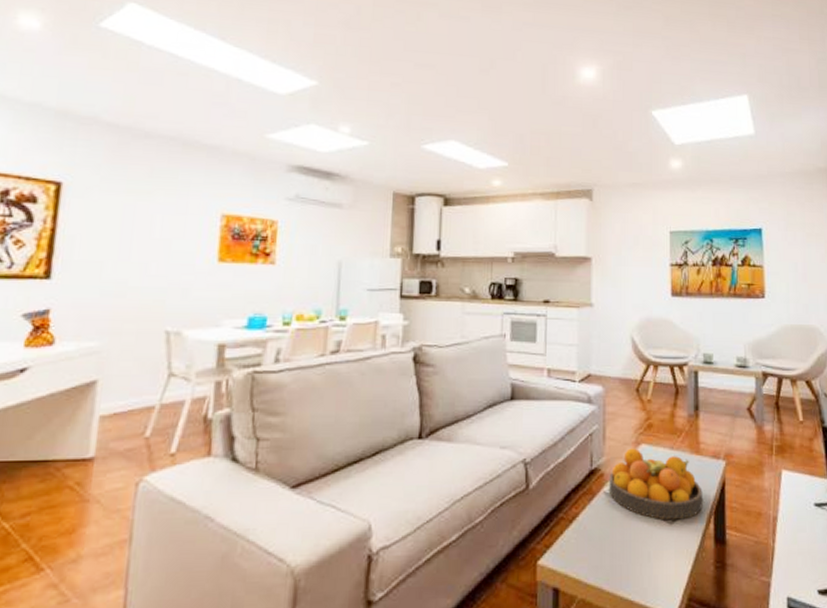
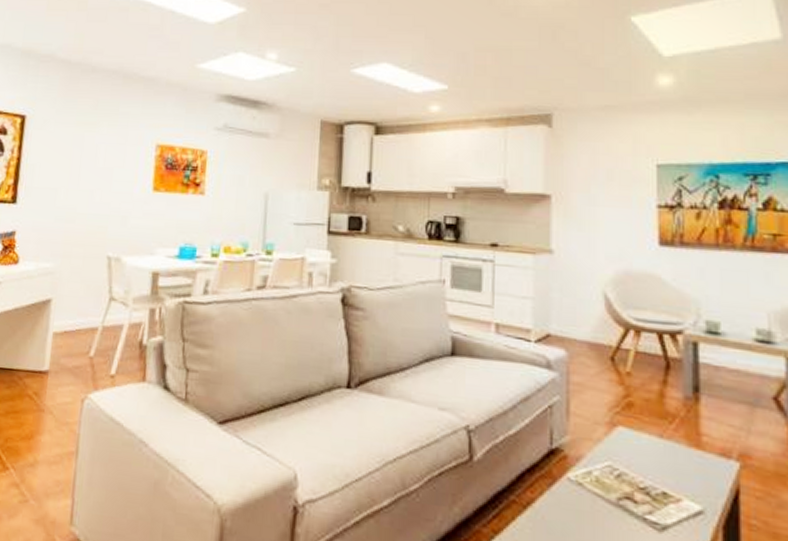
fruit bowl: present [609,448,704,520] -> none [574,429,708,529]

